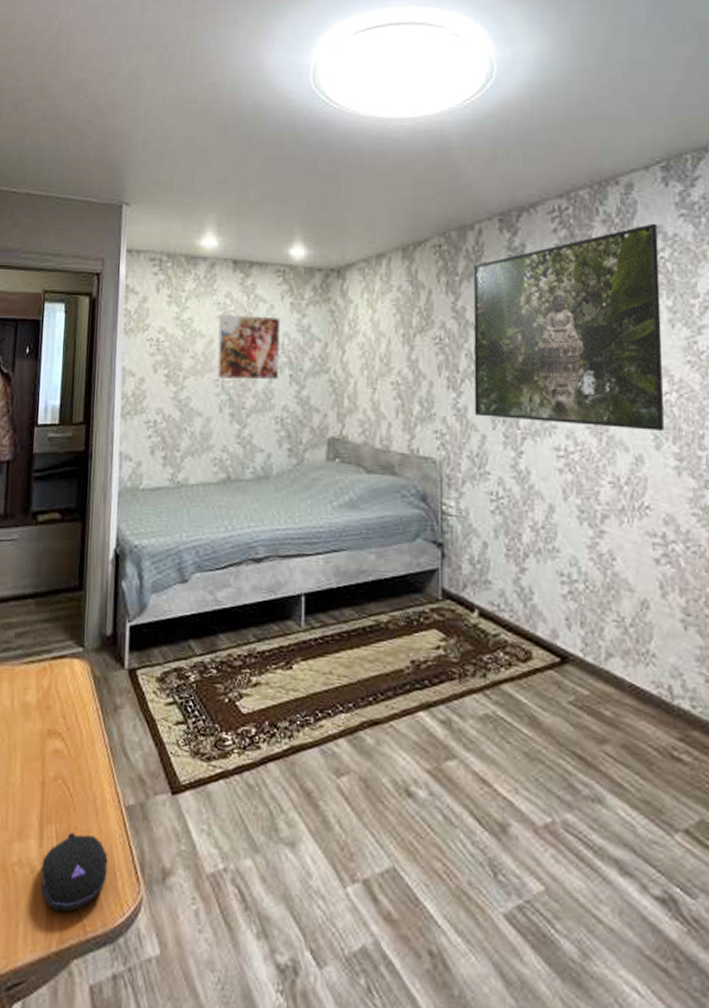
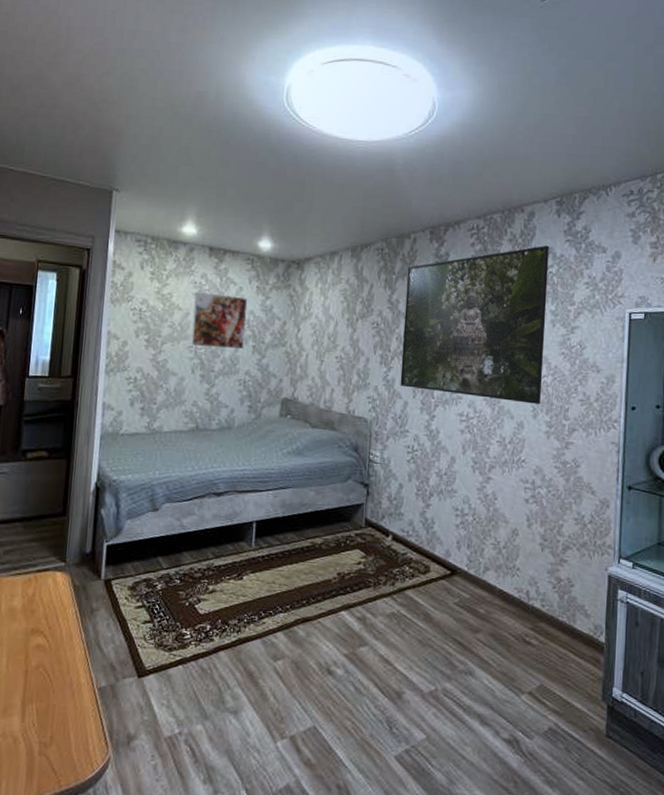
computer mouse: present [41,832,108,912] -> none [22,709,82,772]

